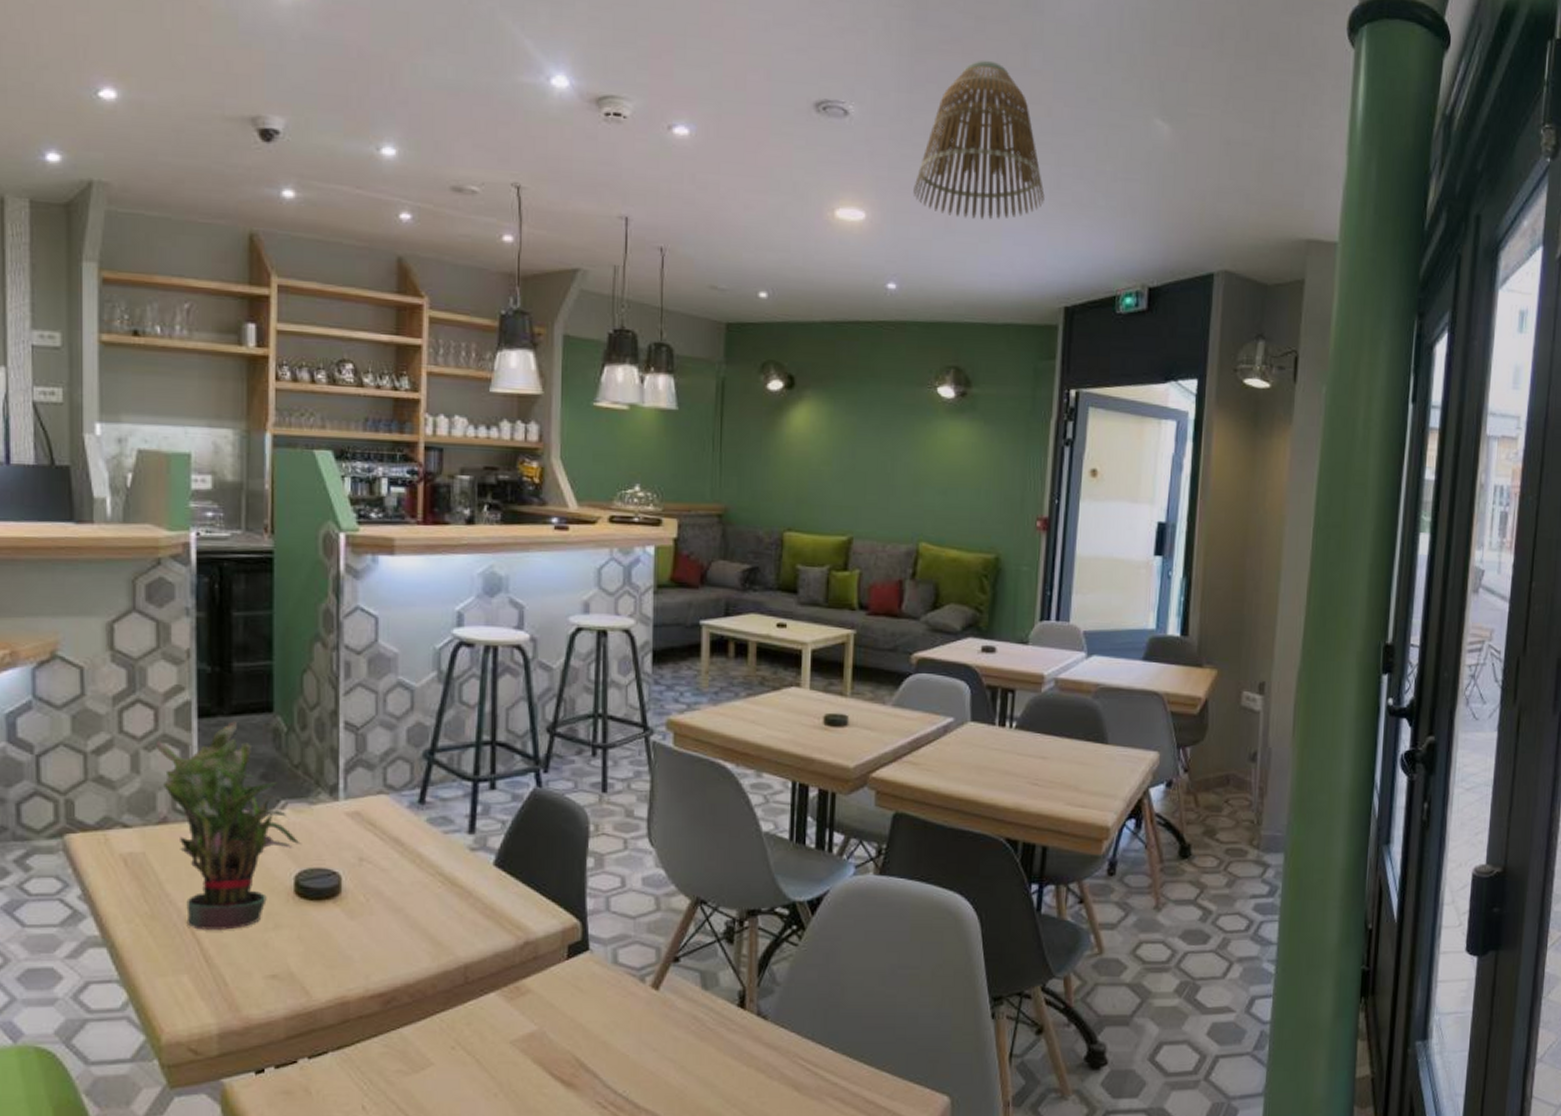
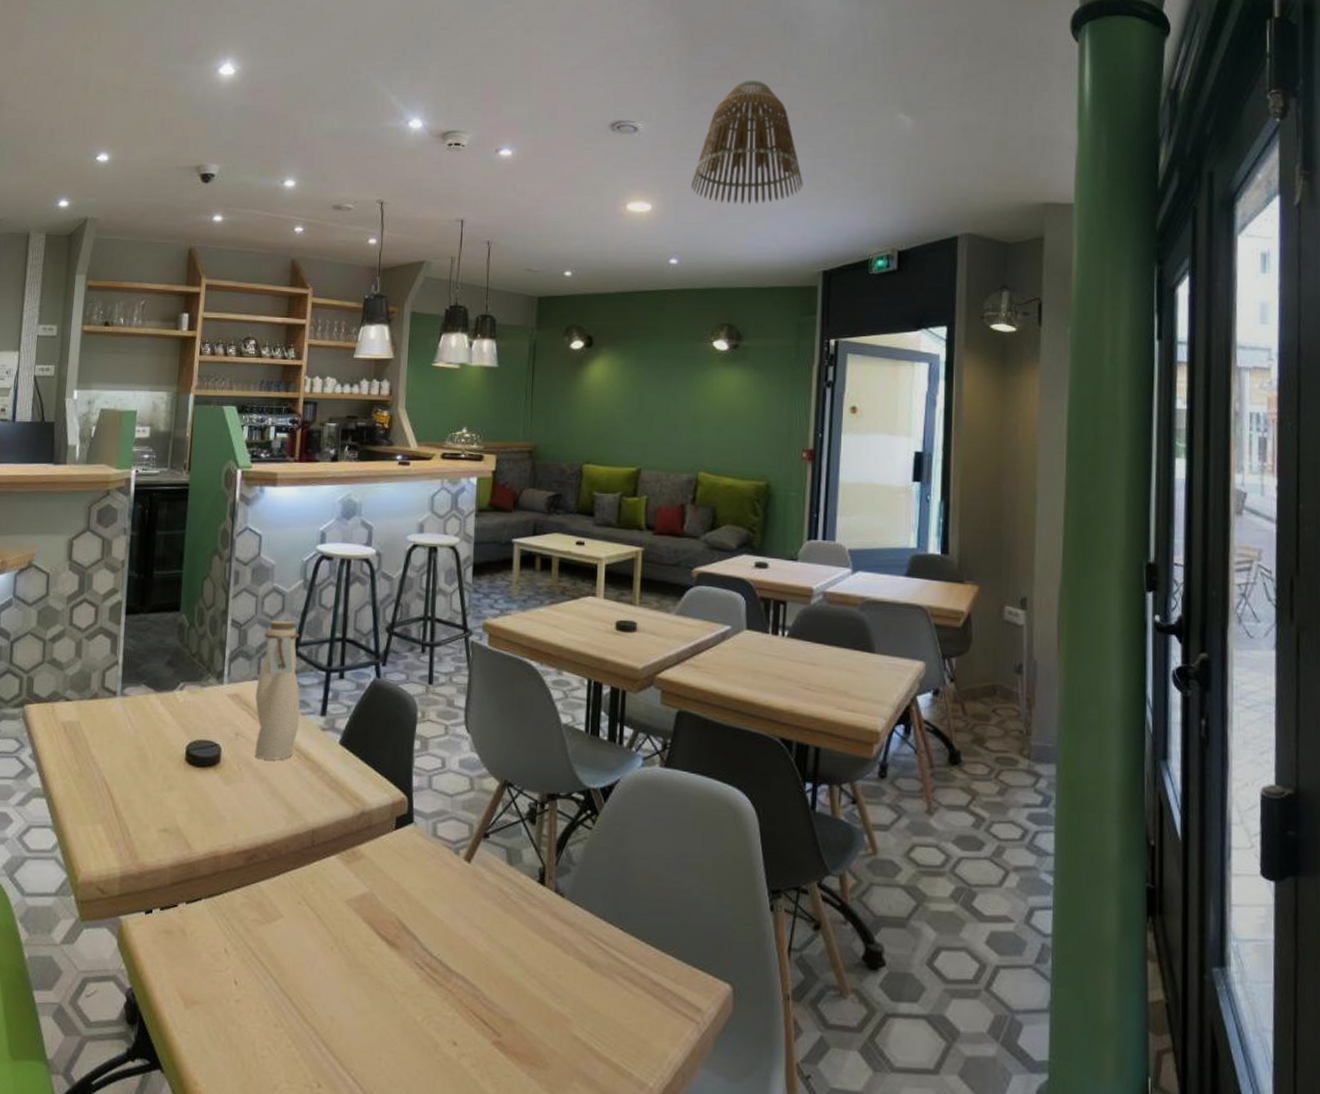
potted plant: present [157,721,302,930] -> none [95,617,194,789]
water bottle: none [383,721,442,887] -> present [254,620,301,760]

